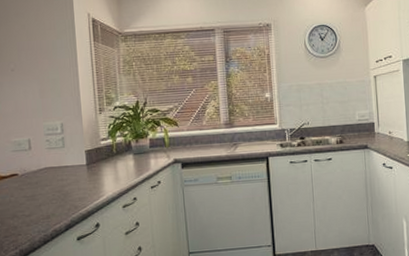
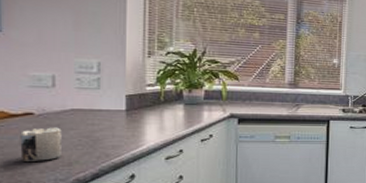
mug: none [10,185,41,217] -> present [20,127,62,161]

